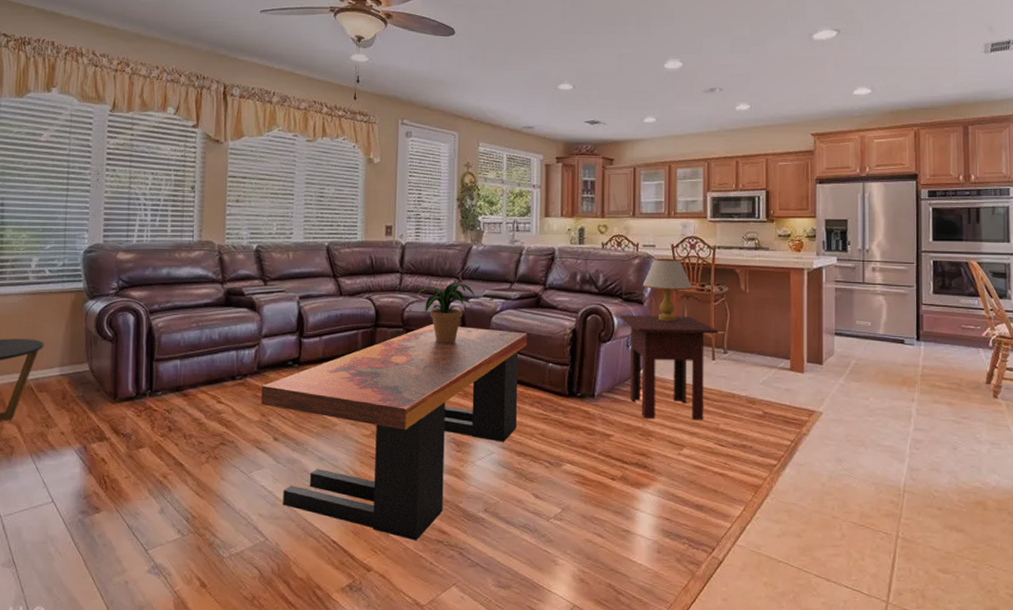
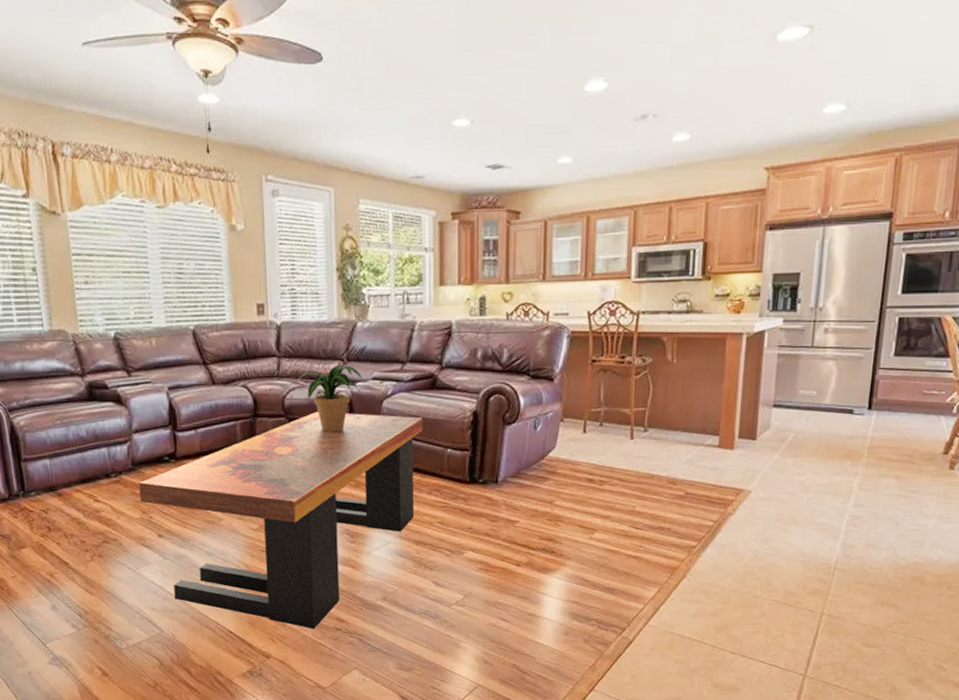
side table: present [619,315,719,420] -> none [526,392,639,504]
table lamp: present [642,258,692,322] -> none [552,327,611,400]

